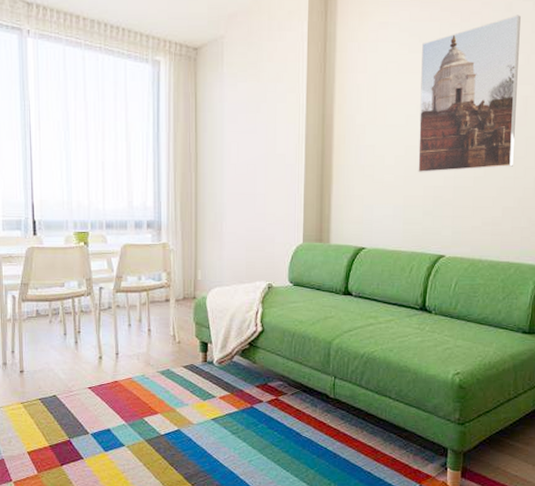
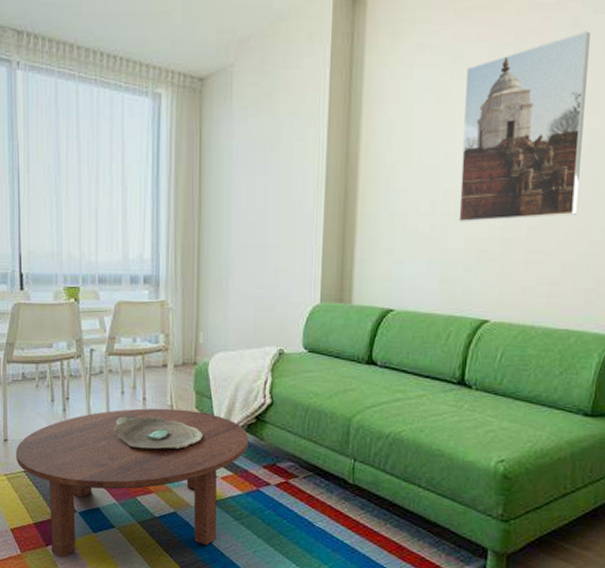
coffee table: none [32,338,243,475] -> present [16,408,248,557]
decorative bowl: none [122,346,202,374] -> present [114,416,203,449]

